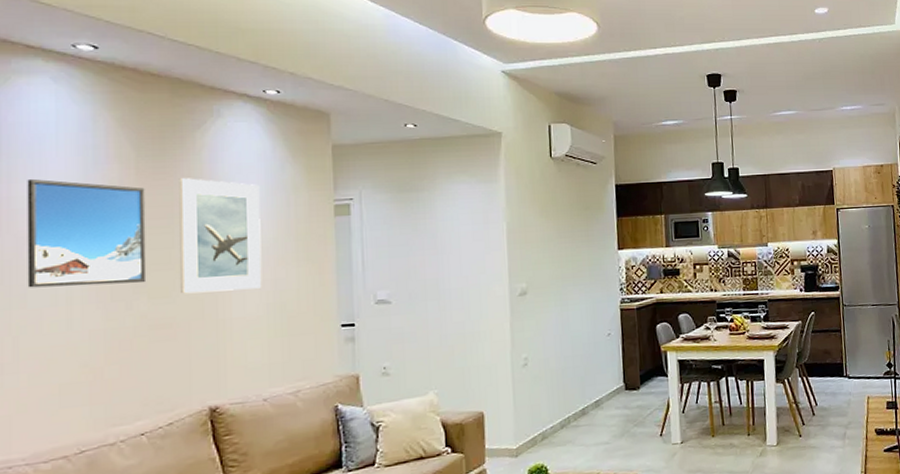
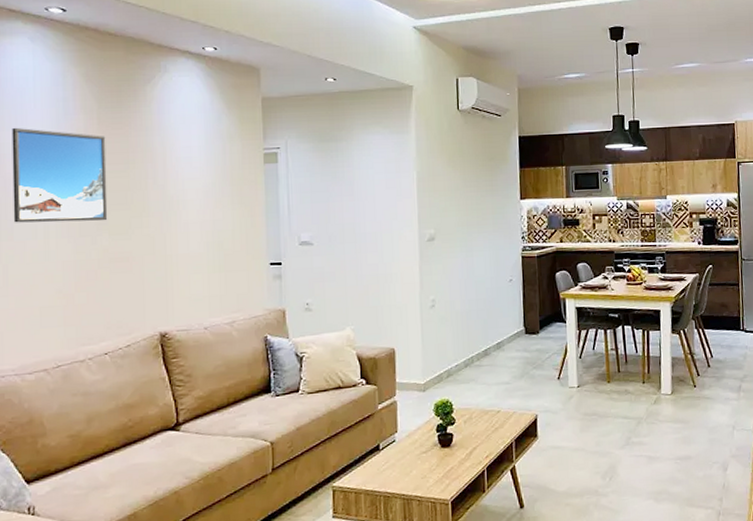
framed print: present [179,178,262,294] -> none [133,128,203,232]

